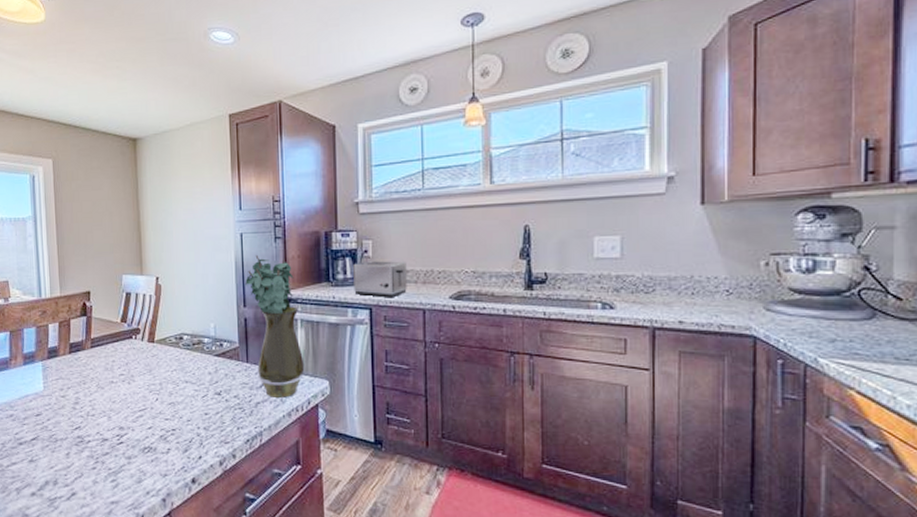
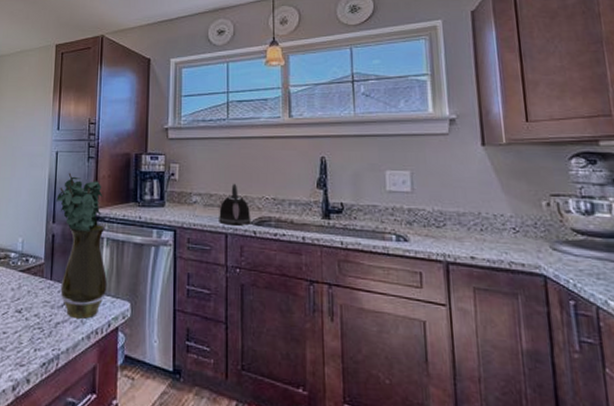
toaster: present [353,260,407,298] -> none [160,183,211,221]
kettle: none [416,257,450,301] -> present [219,183,251,226]

